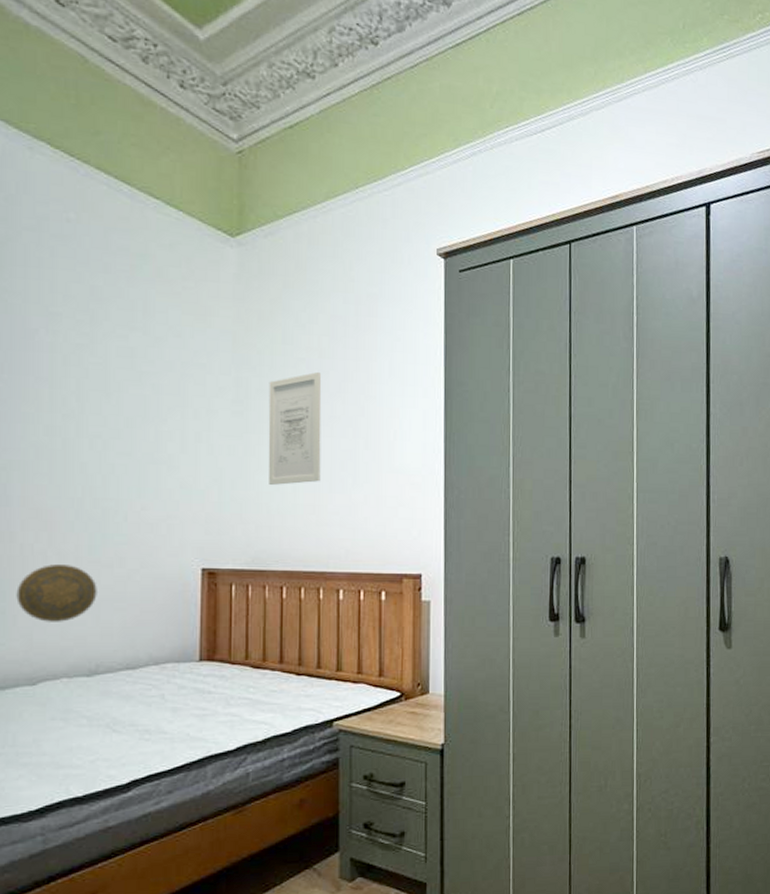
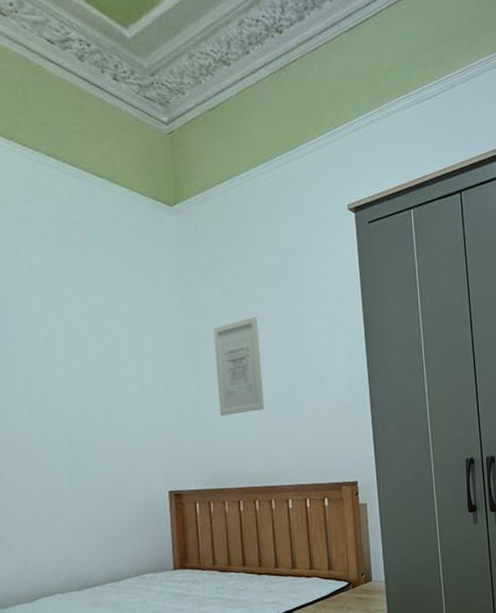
decorative plate: present [16,564,97,622] -> none [9,497,81,548]

